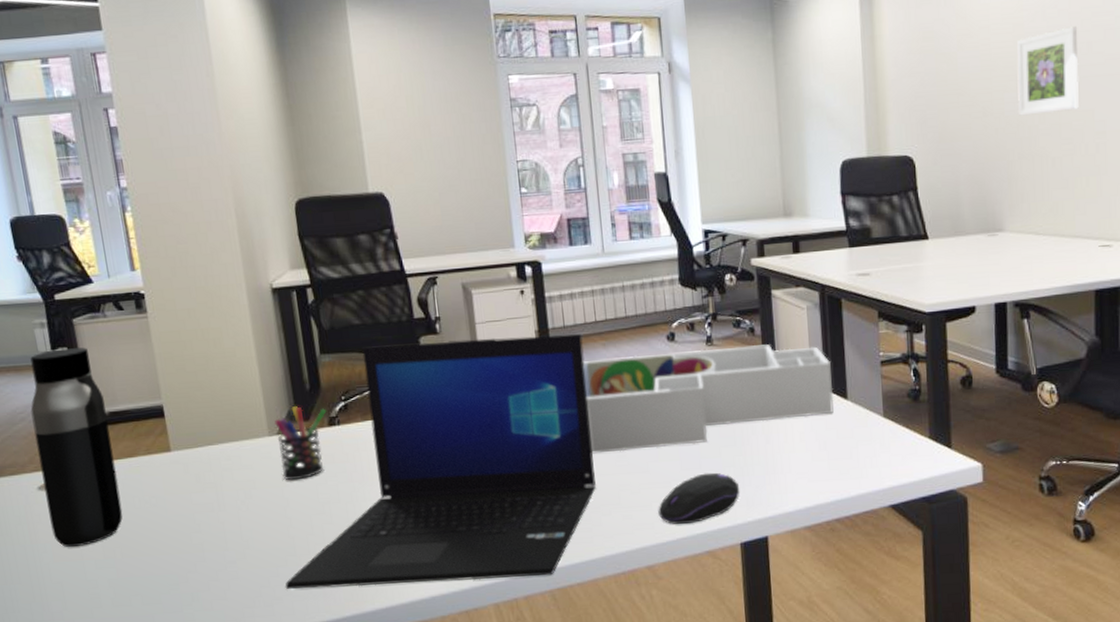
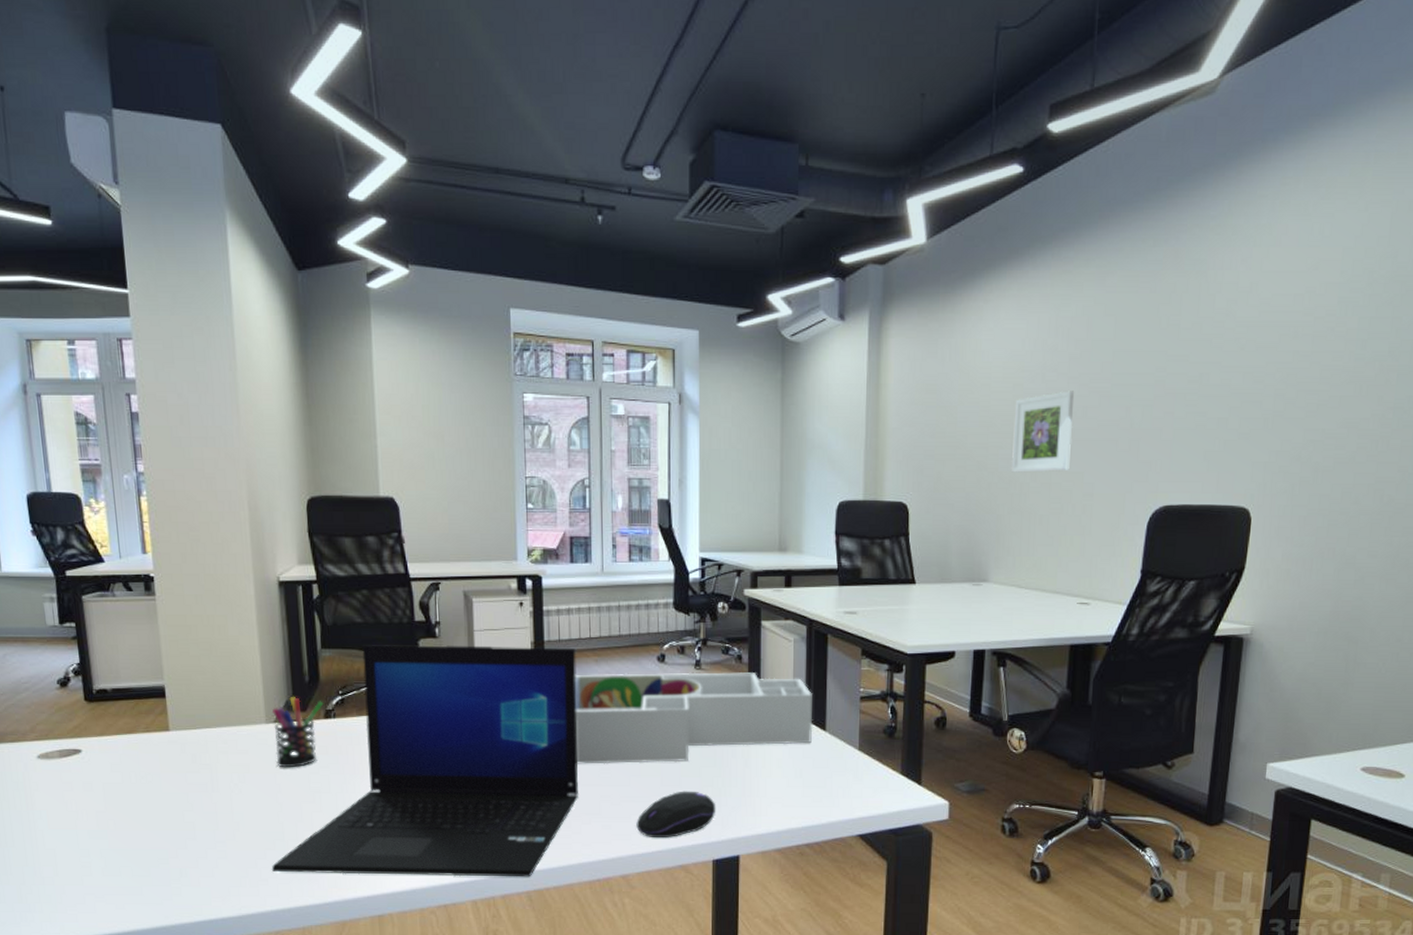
water bottle: present [30,347,123,548] -> none [35,624,119,816]

